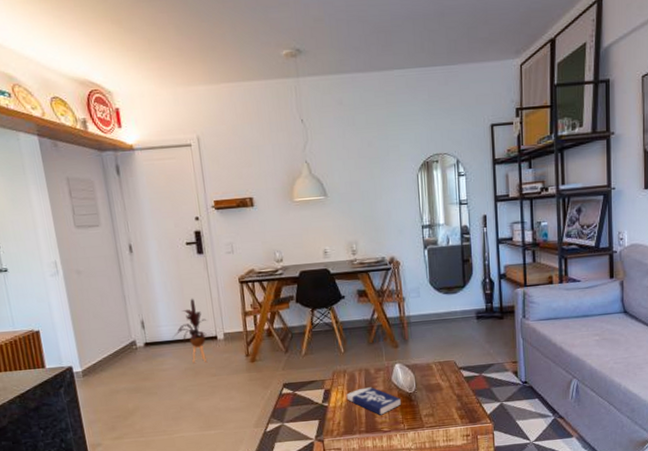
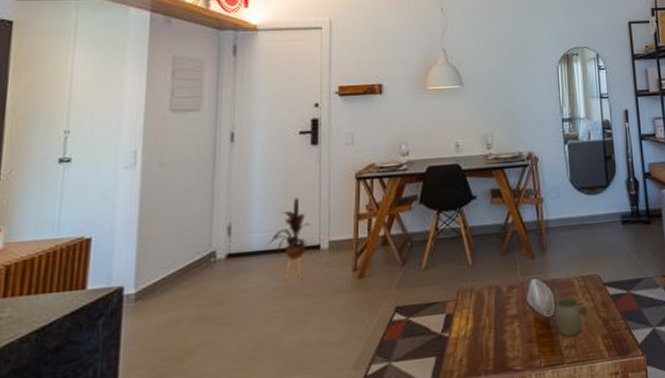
book: present [346,387,401,415] -> none [472,310,537,348]
mug: none [415,378,446,407] -> present [554,296,590,336]

